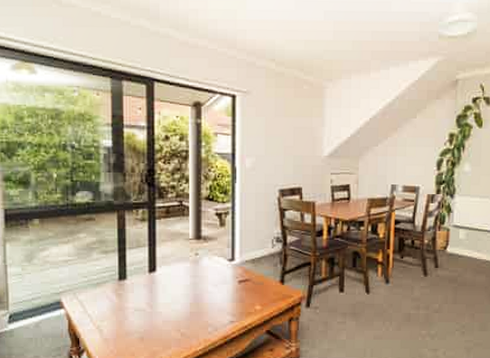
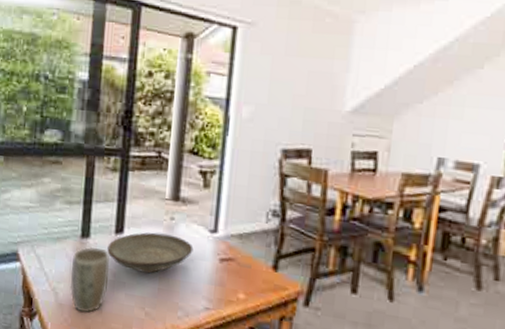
plant pot: none [112,286,147,343] -> present [69,246,110,314]
decorative bowl: none [143,267,216,301] -> present [107,232,194,274]

